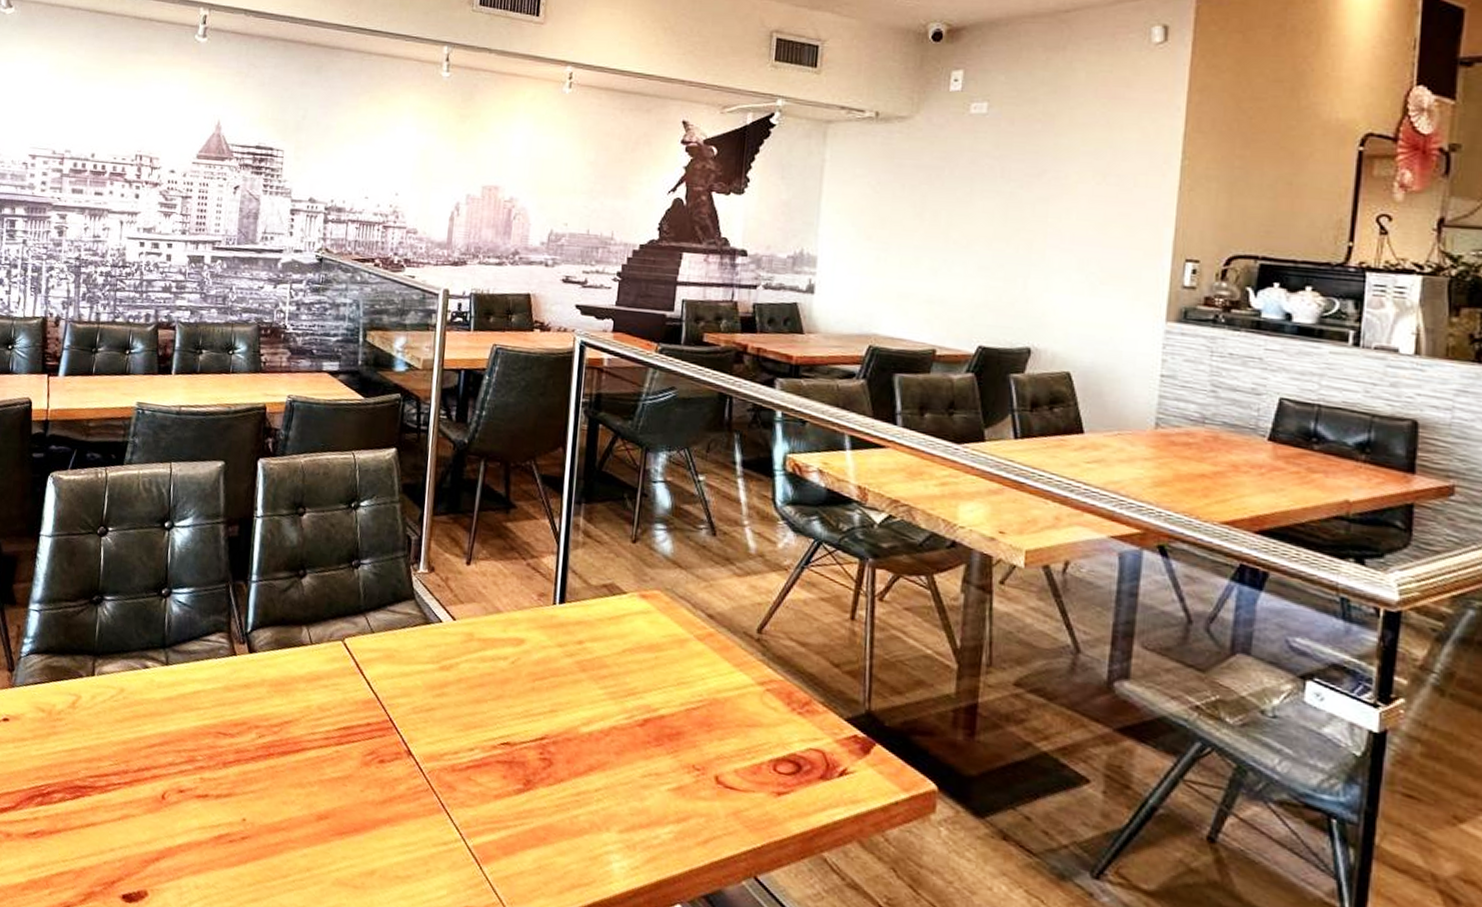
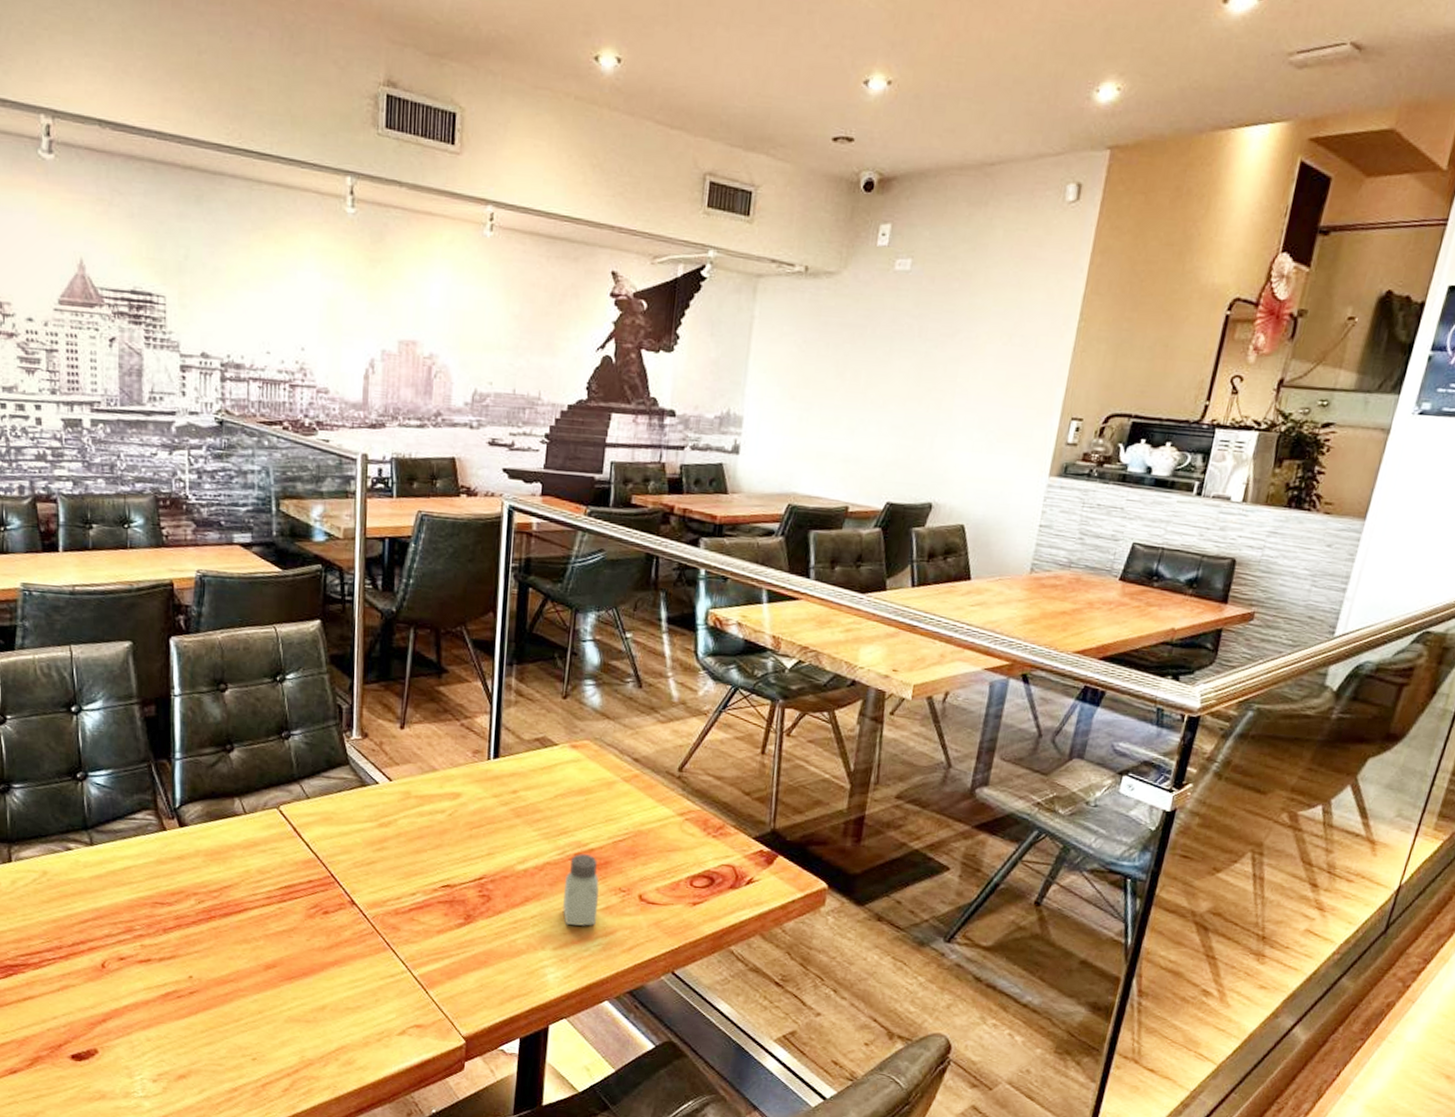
saltshaker: none [630,720,671,808] -> present [563,854,599,926]

